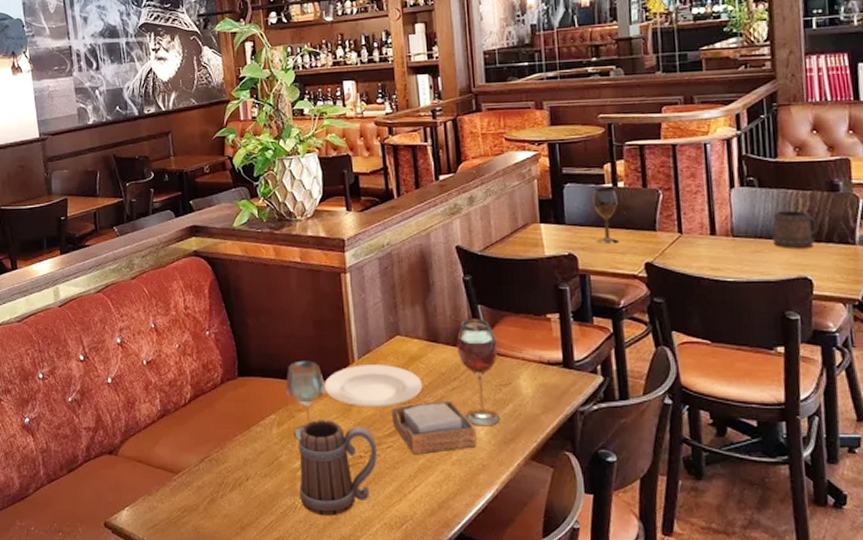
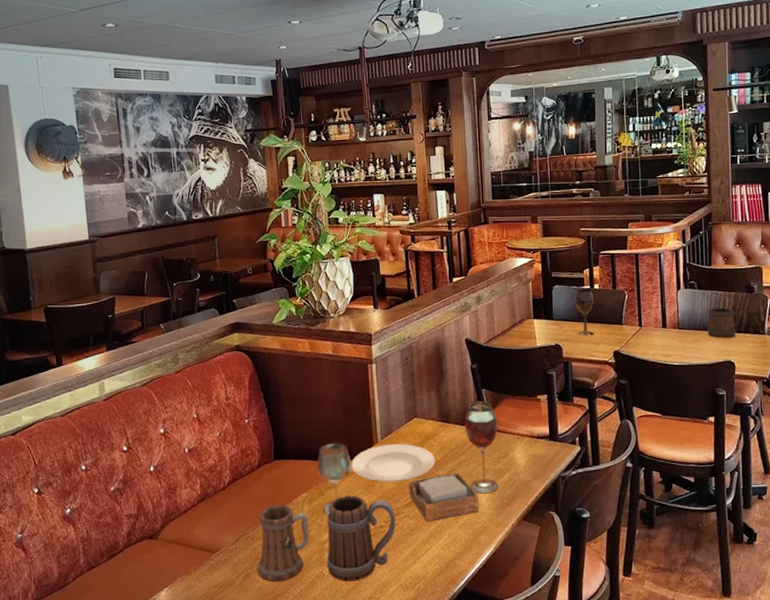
beer mug: none [223,425,279,510] -> present [257,504,309,582]

